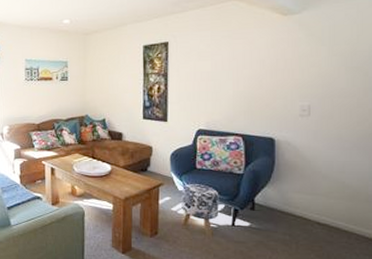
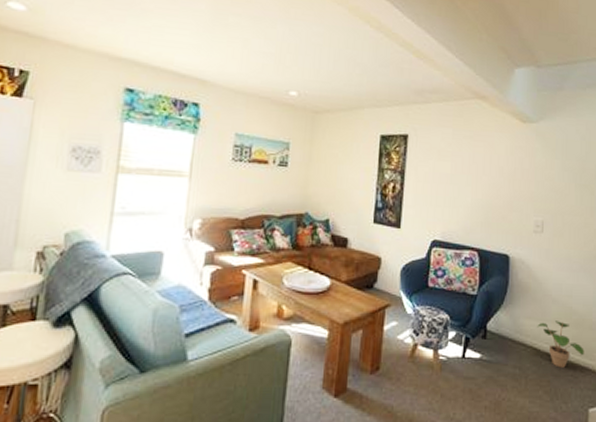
potted plant: none [307,194,360,235] -> present [537,321,584,368]

